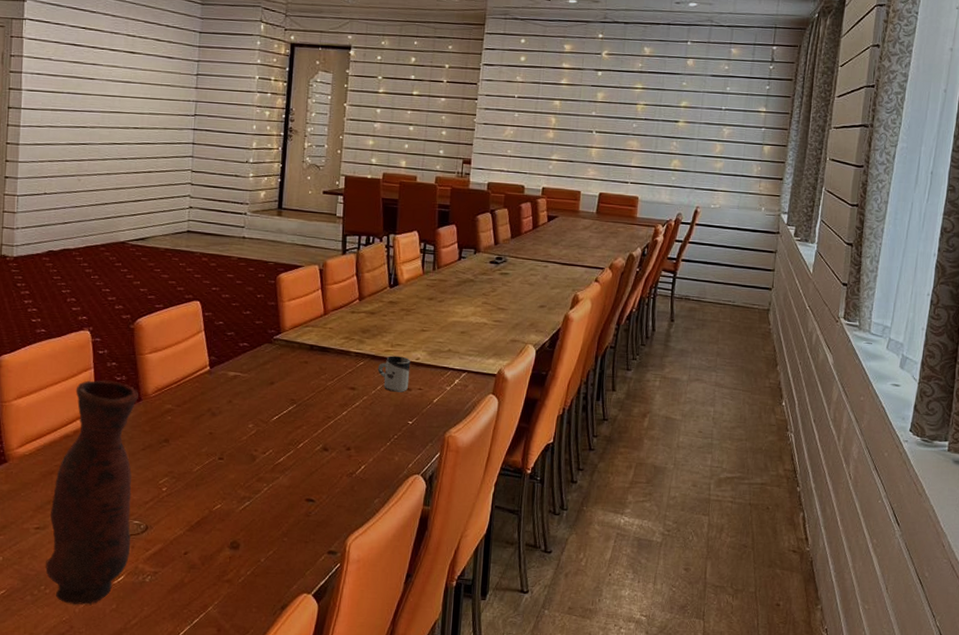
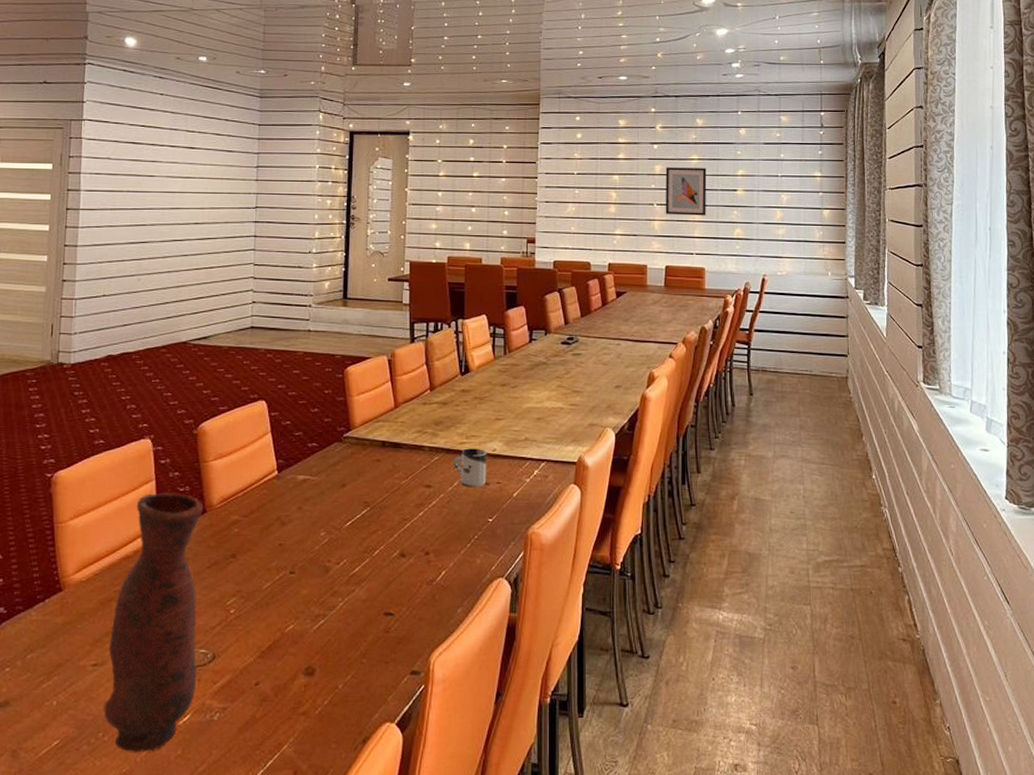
wall art: none [603,95,650,146] -> present [665,167,707,216]

